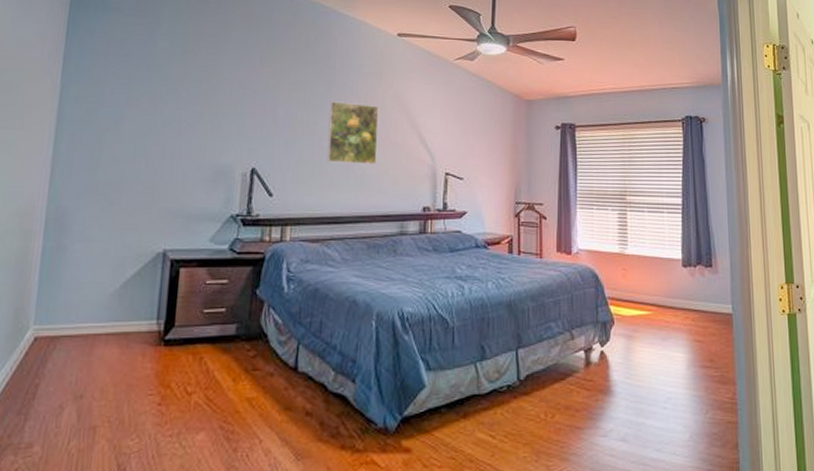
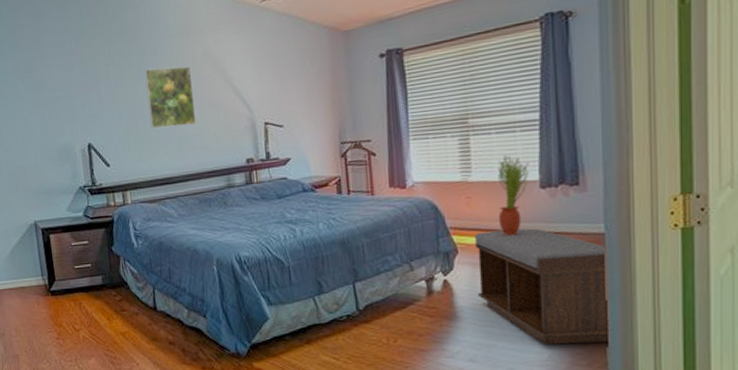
bench: none [629,304,738,423] -> present [475,228,608,344]
potted plant: none [648,233,675,310] -> present [497,155,530,236]

